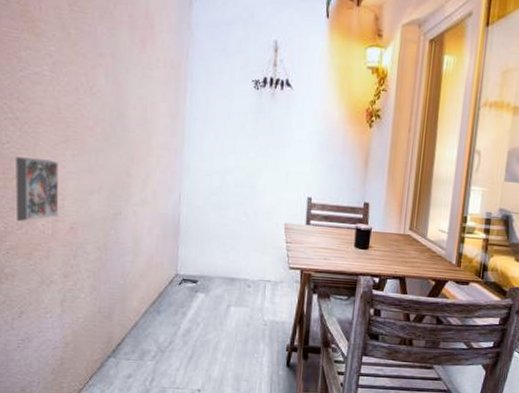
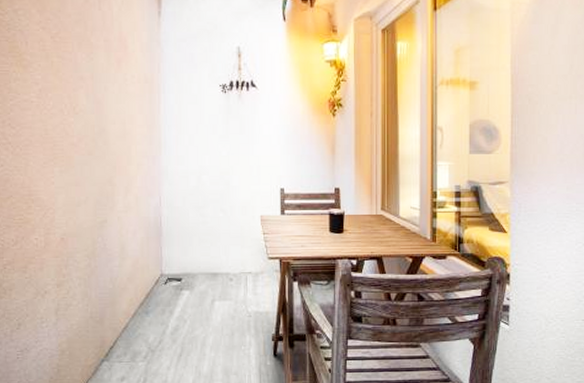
decorative tile: present [15,157,59,222] -> none [9,178,50,238]

